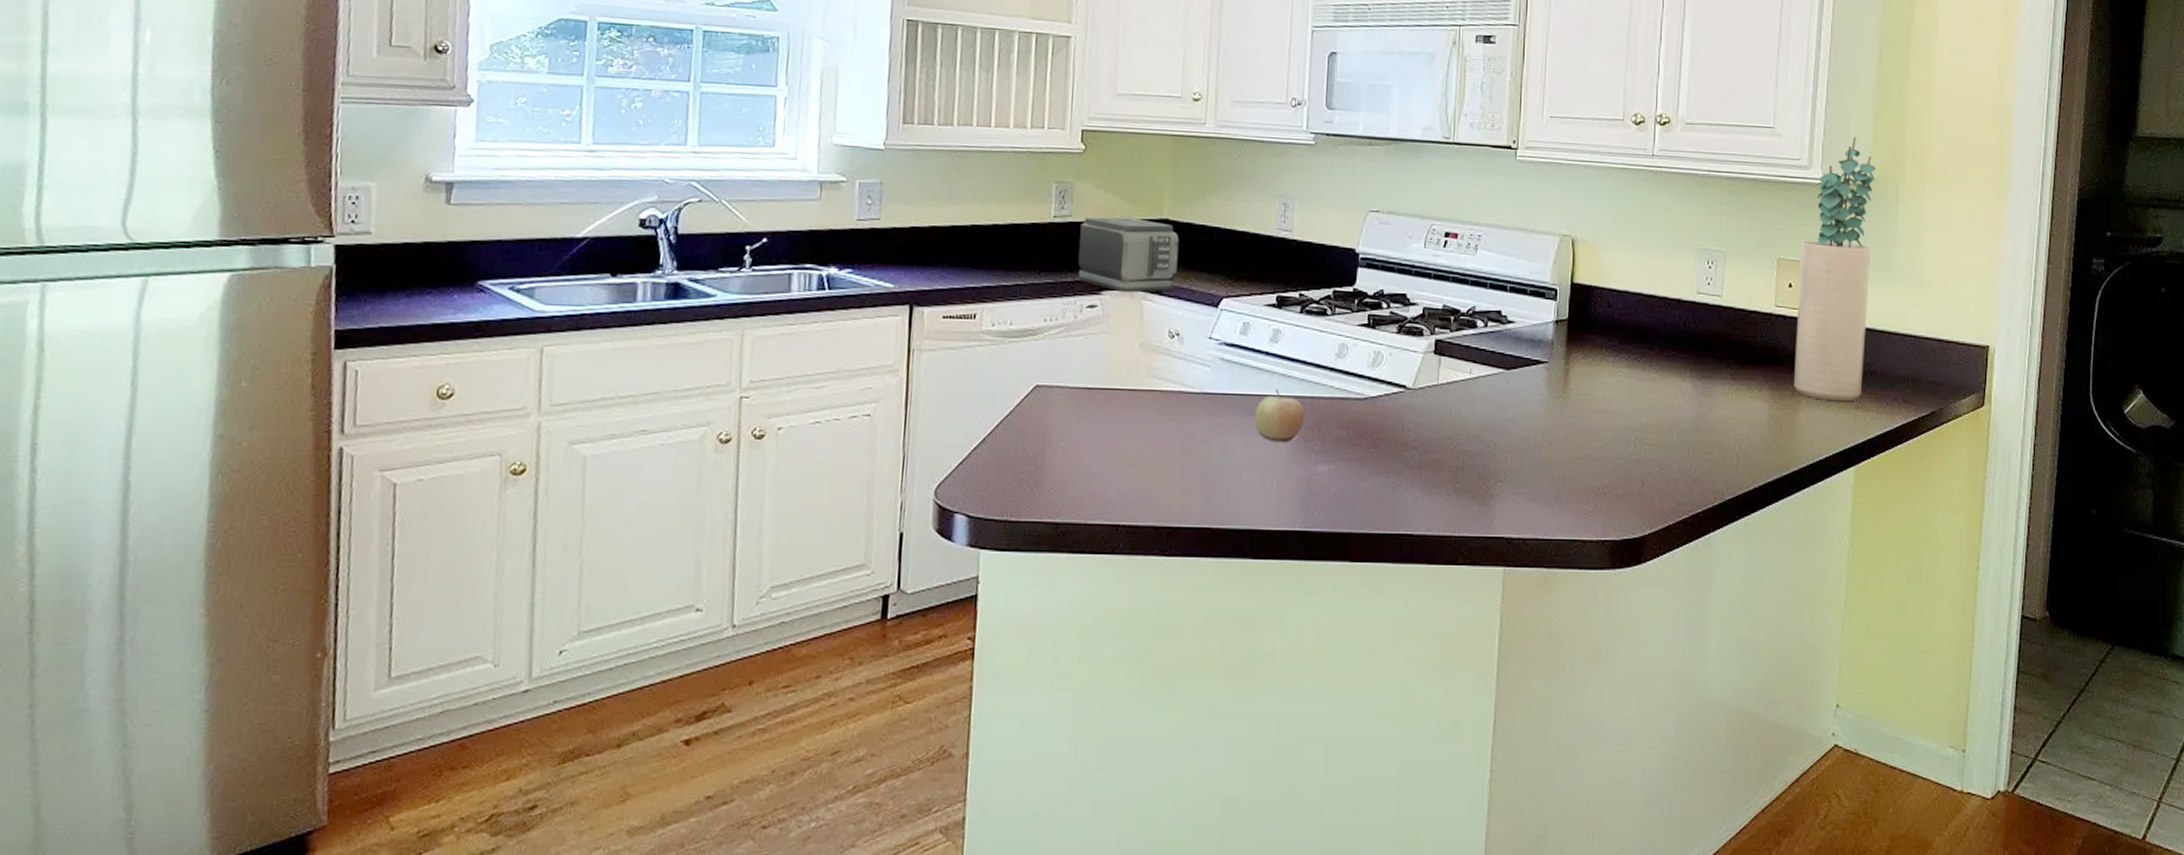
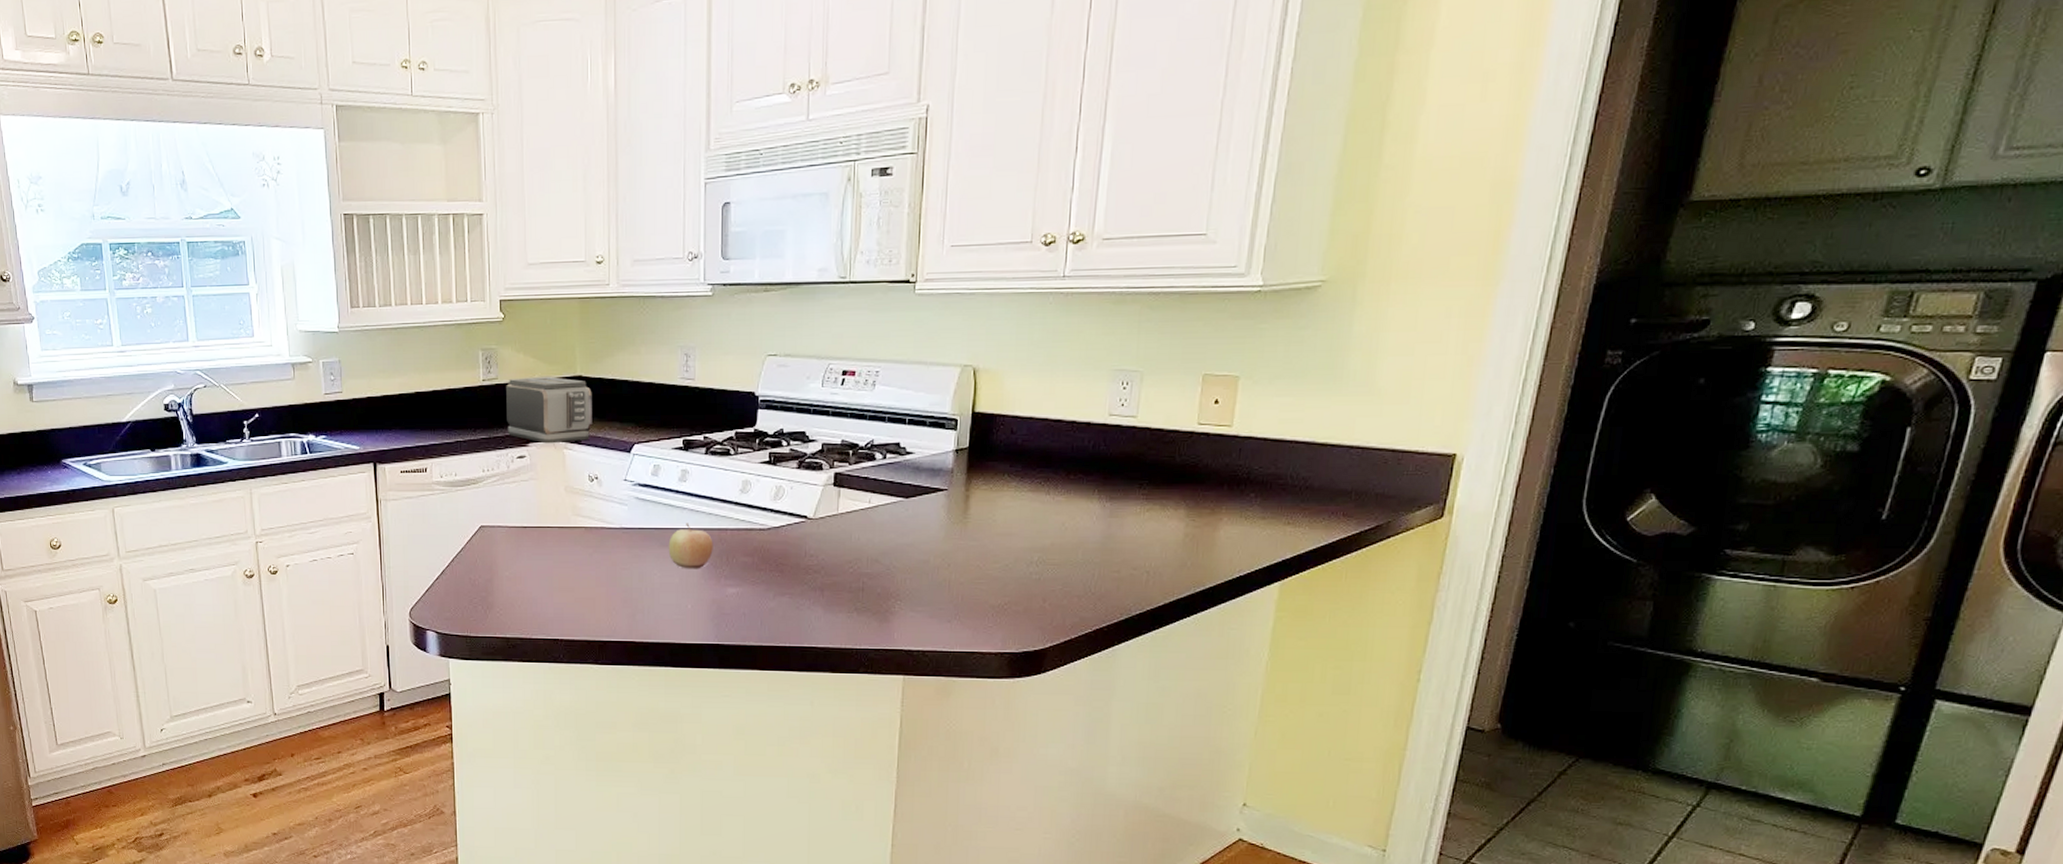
vase: present [1794,136,1876,402] -> none [1215,235,1330,518]

